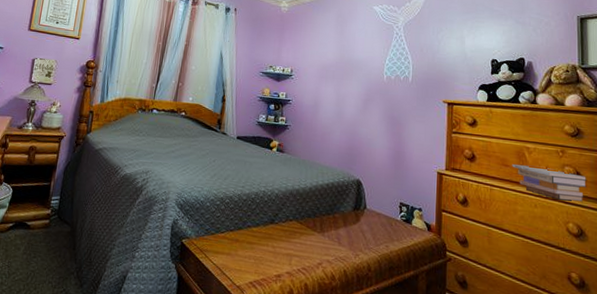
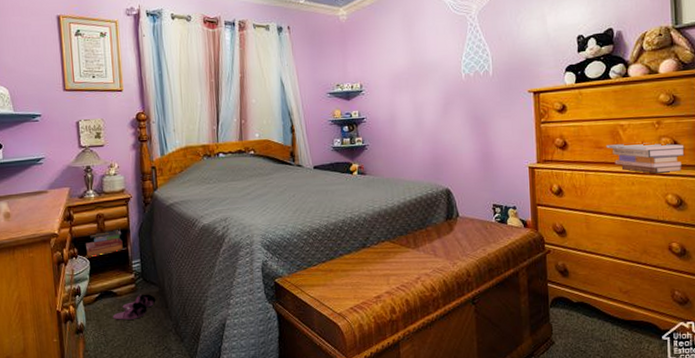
books: none [11,163,49,186] -> present [86,229,123,257]
slippers: none [20,231,66,256] -> present [112,294,156,320]

